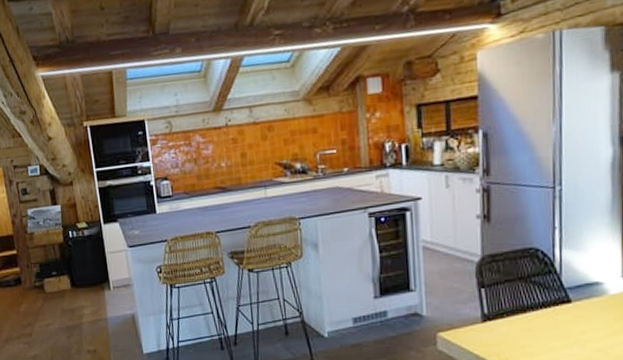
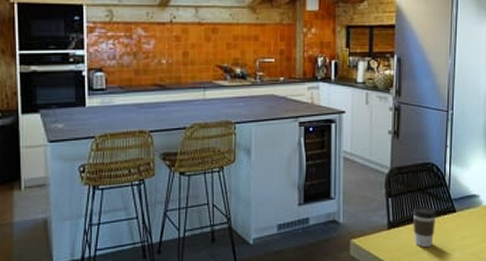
coffee cup: none [512,296,545,343] -> present [412,206,437,248]

